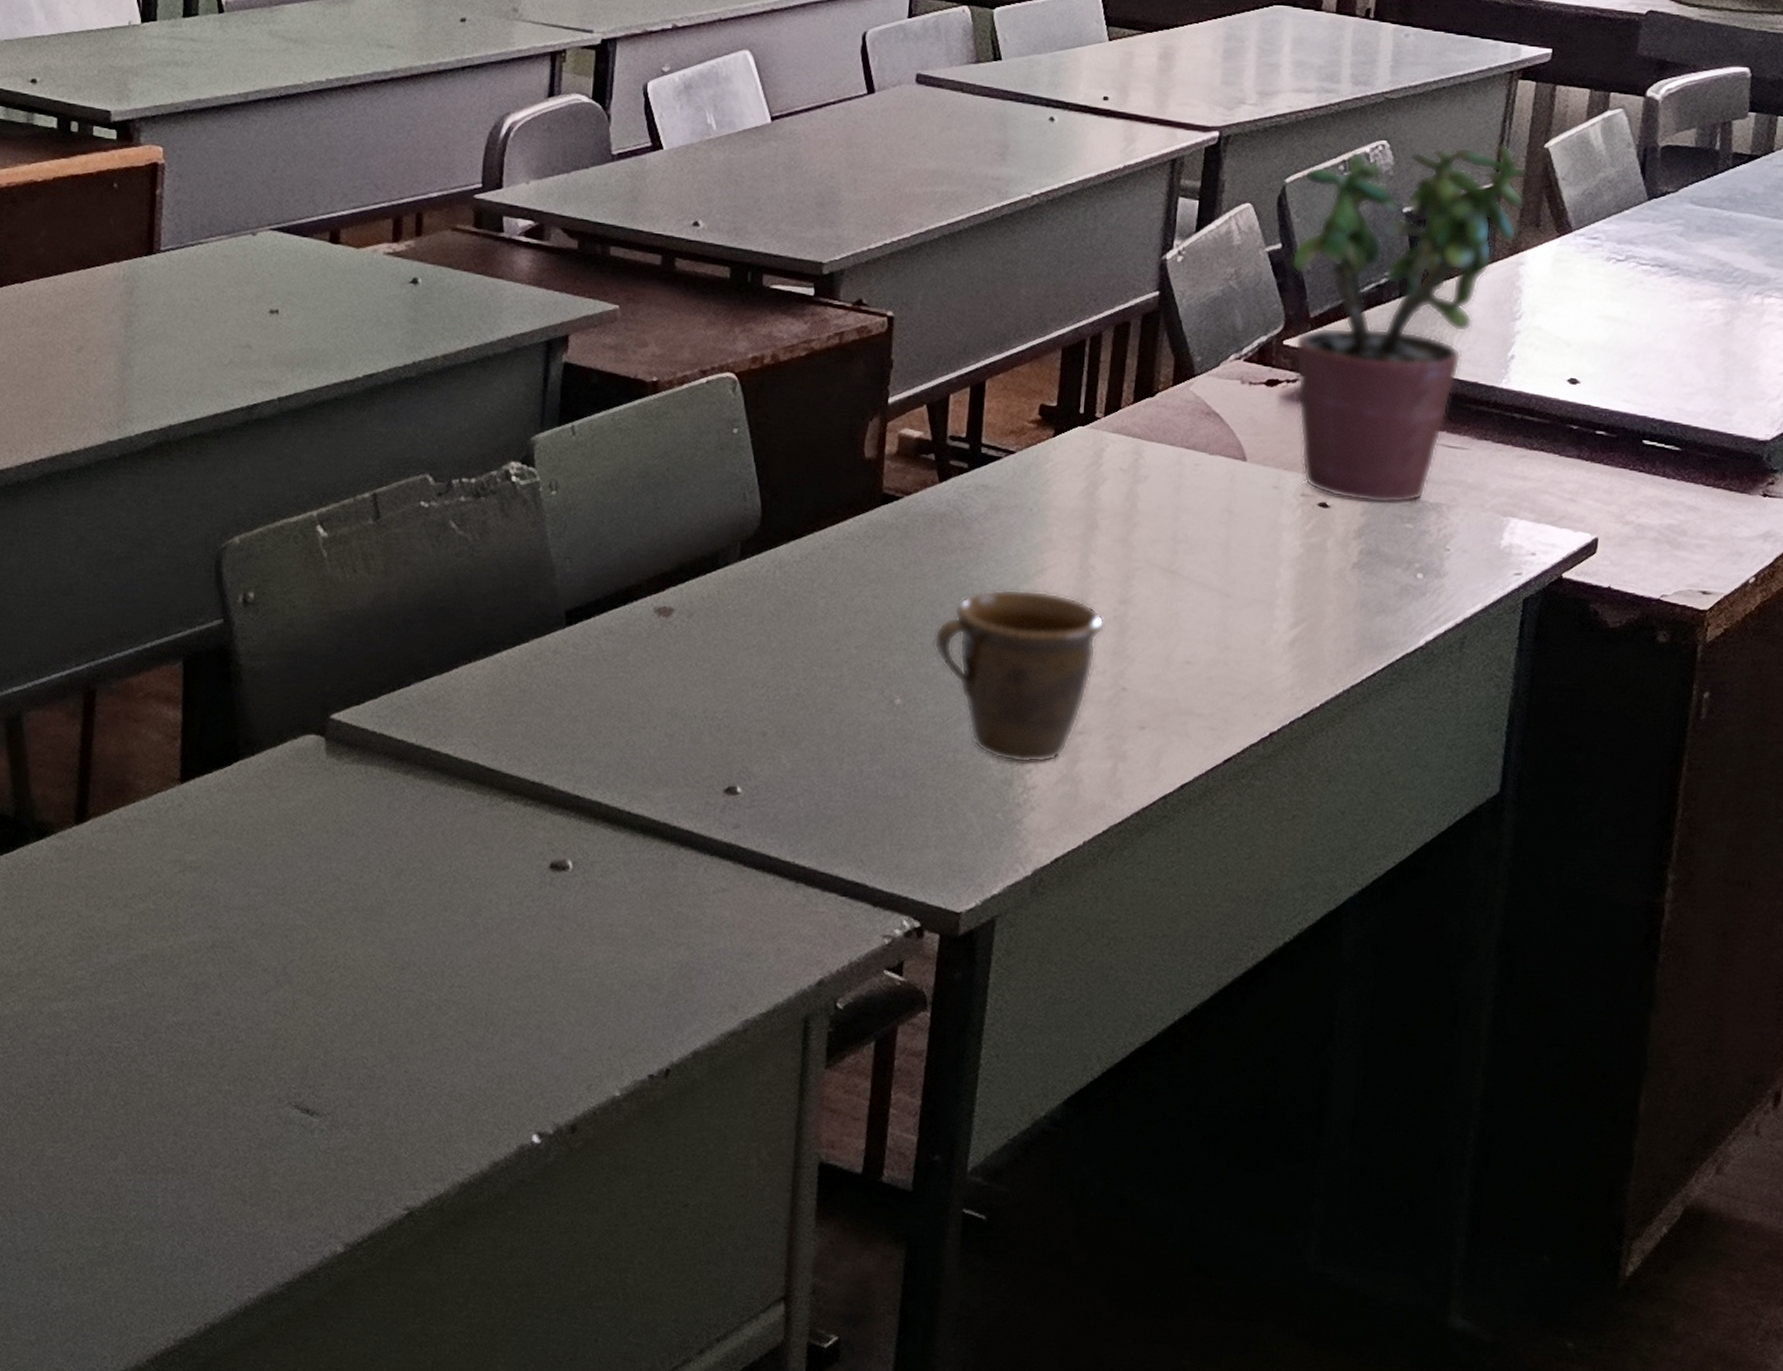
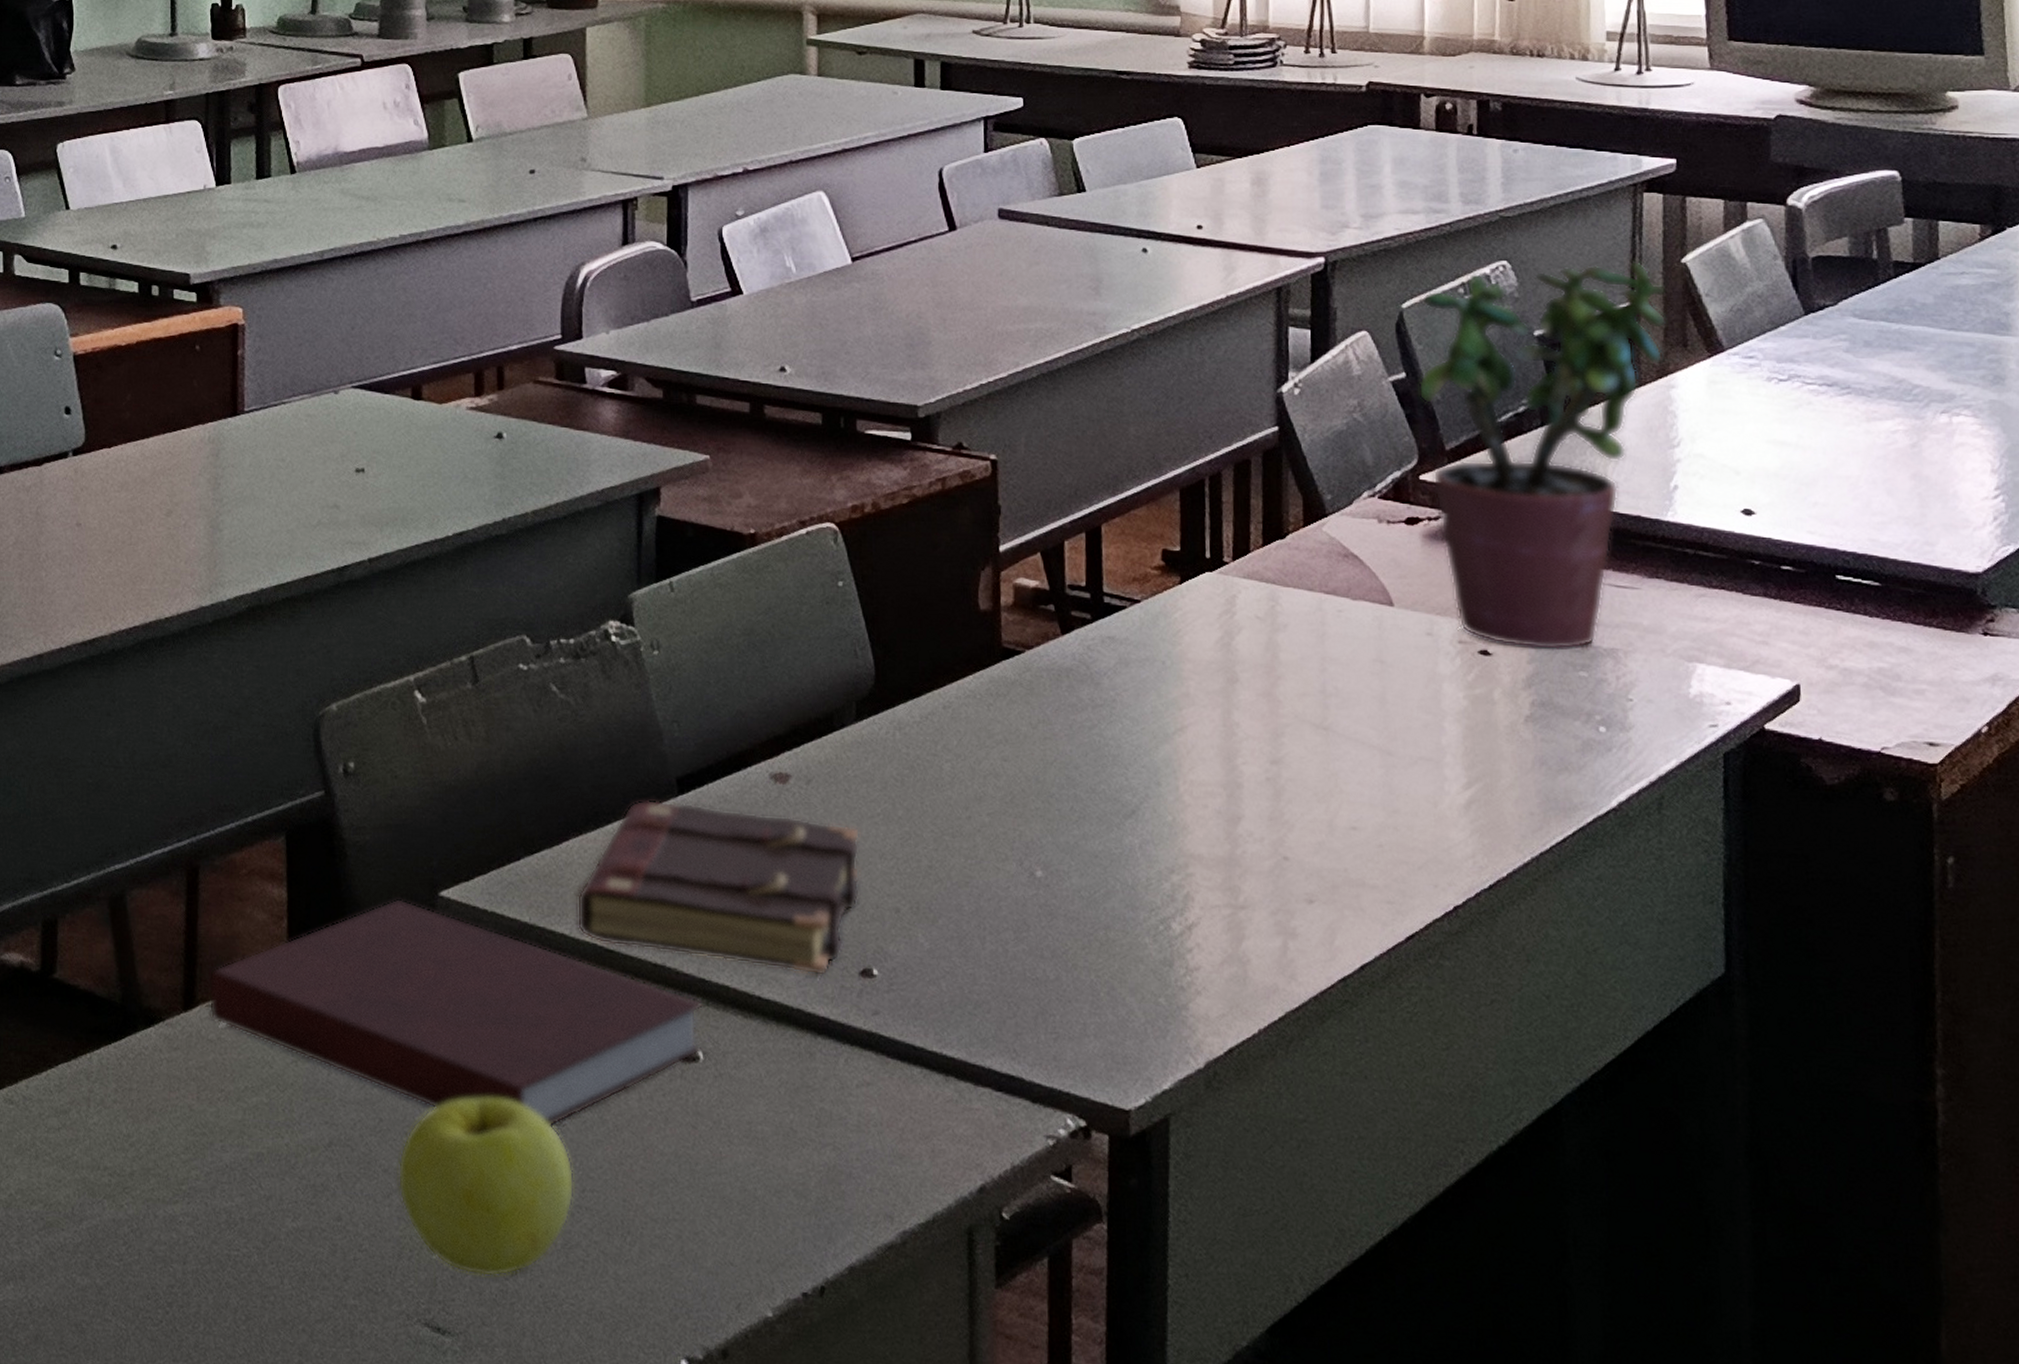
notebook: none [100,720,576,929] -> present [209,898,703,1127]
apple: none [275,902,444,1064] -> present [397,1097,574,1277]
book: none [461,630,736,793] -> present [576,799,861,976]
mug: present [934,589,1106,764] -> none [1072,749,1258,942]

